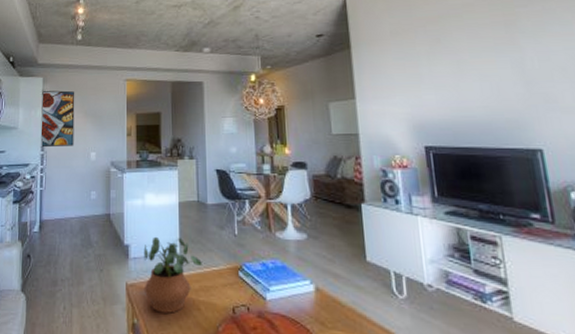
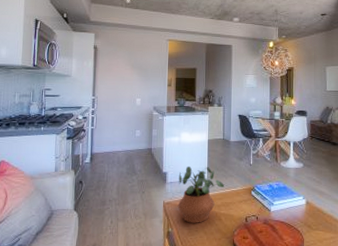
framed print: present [40,90,75,148] -> none [92,44,124,94]

